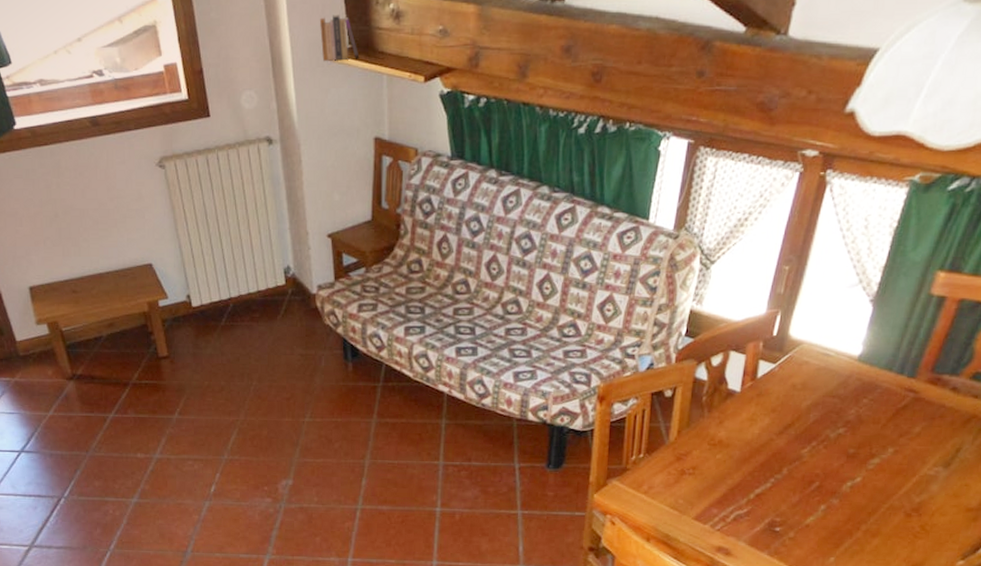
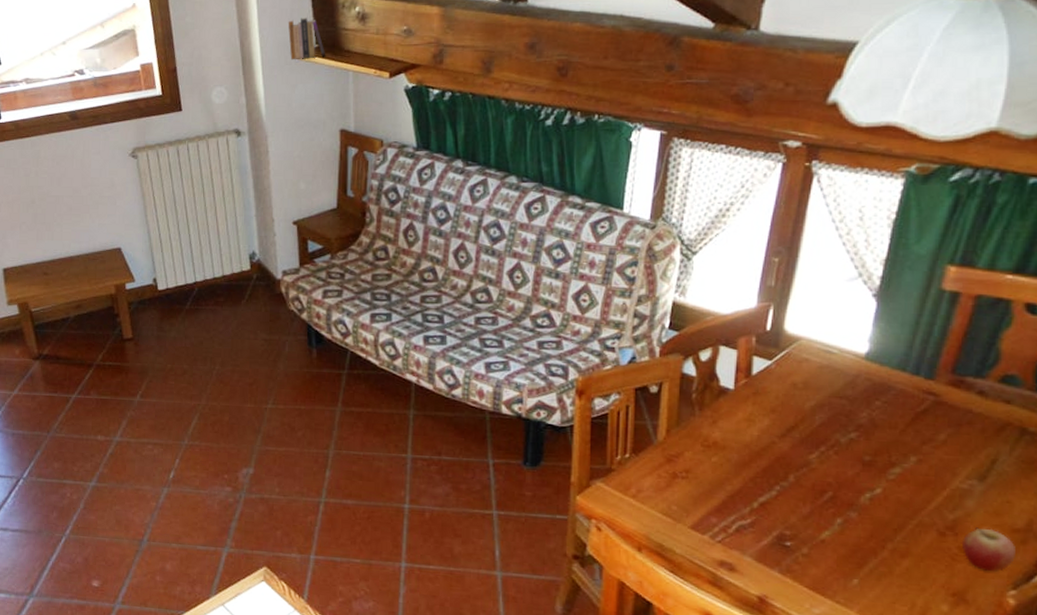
fruit: none [923,508,968,545] -> present [961,527,1015,571]

